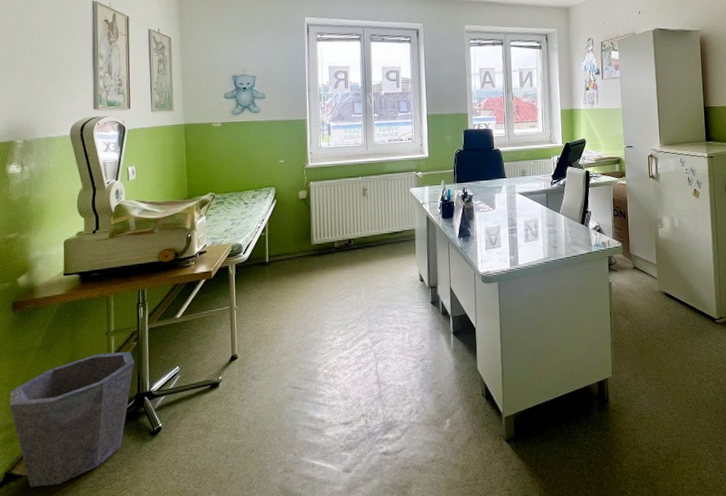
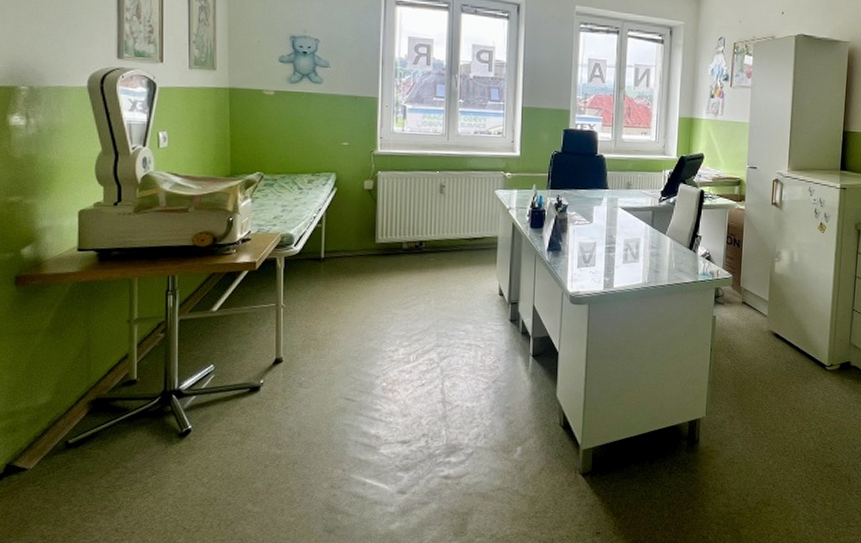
waste bin: present [9,352,135,487] -> none [10,343,161,482]

